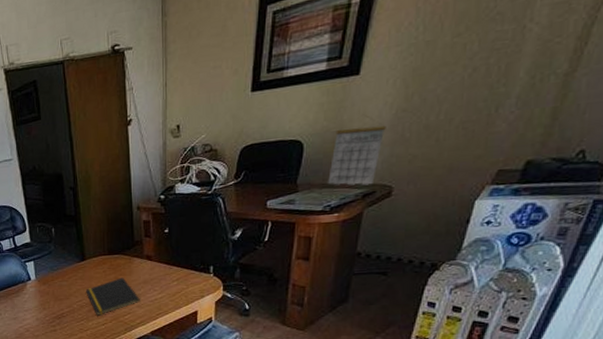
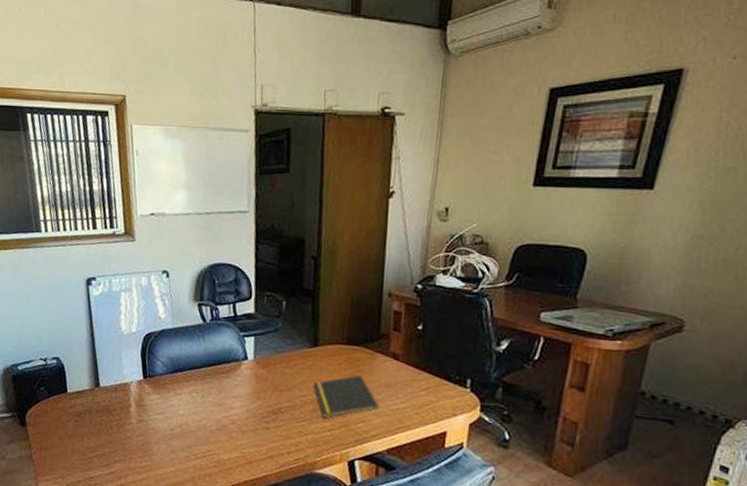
calendar: present [328,115,386,186] -> none [612,235,680,314]

